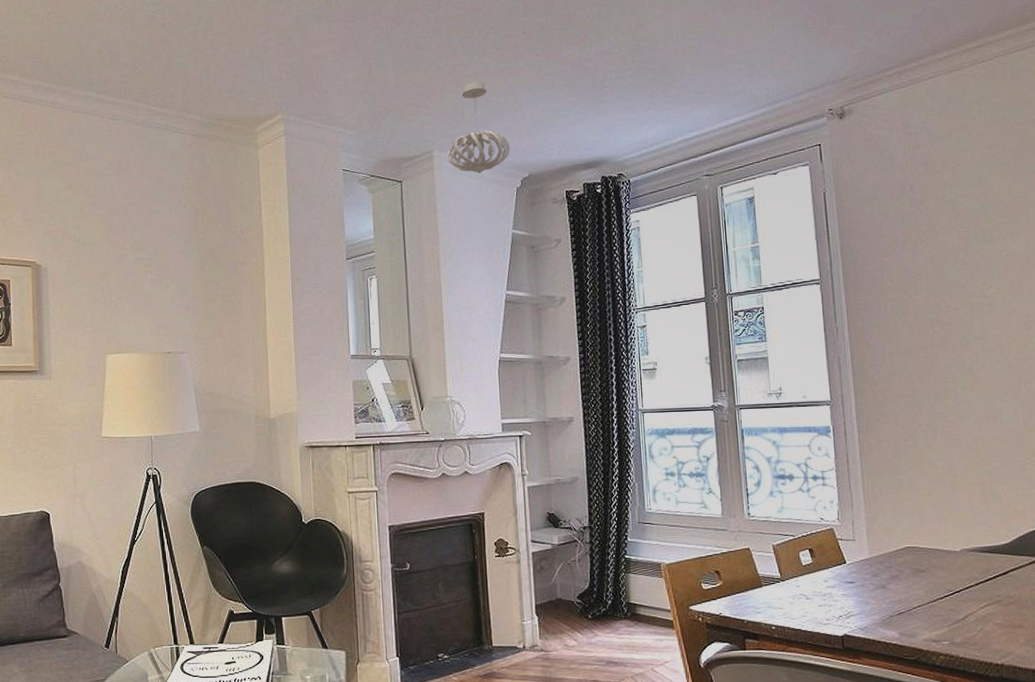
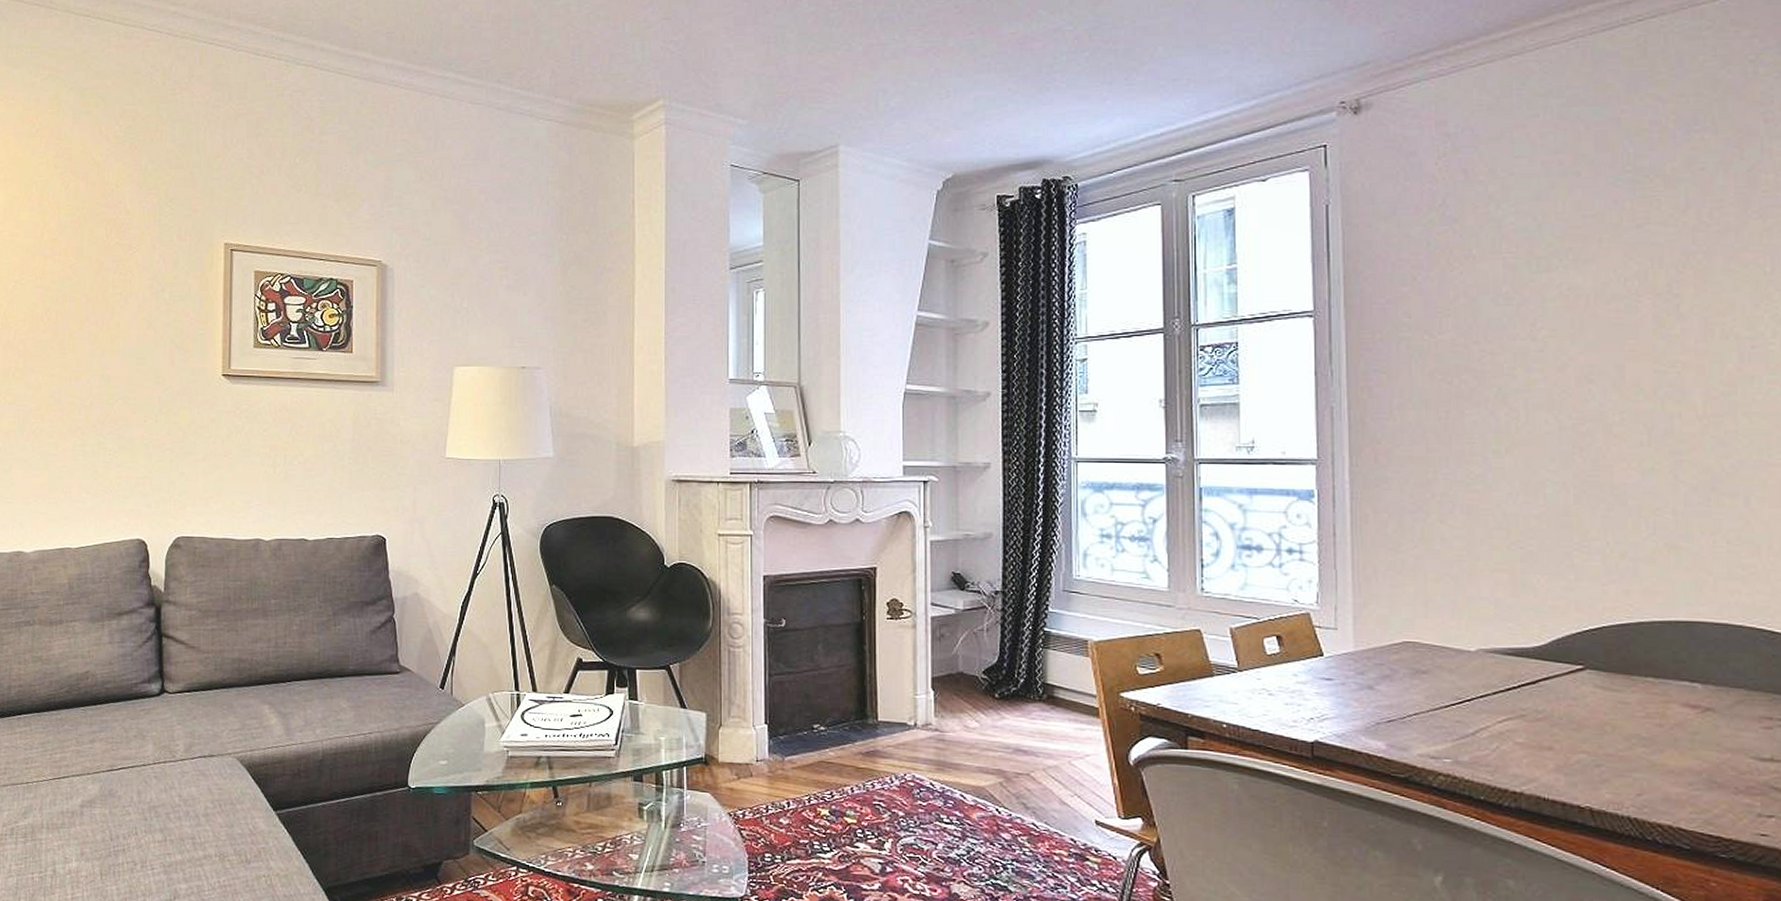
pendant light: present [447,82,510,173] -> none [855,64,932,173]

